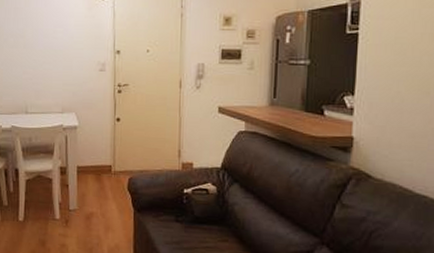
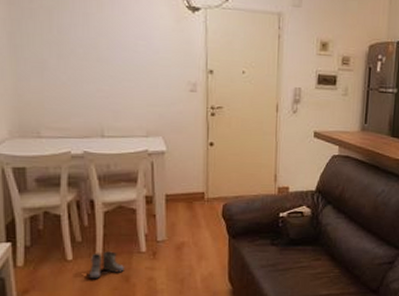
boots: none [11,216,41,242] -> present [86,251,124,280]

